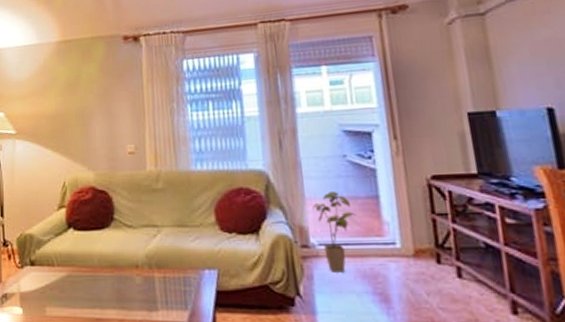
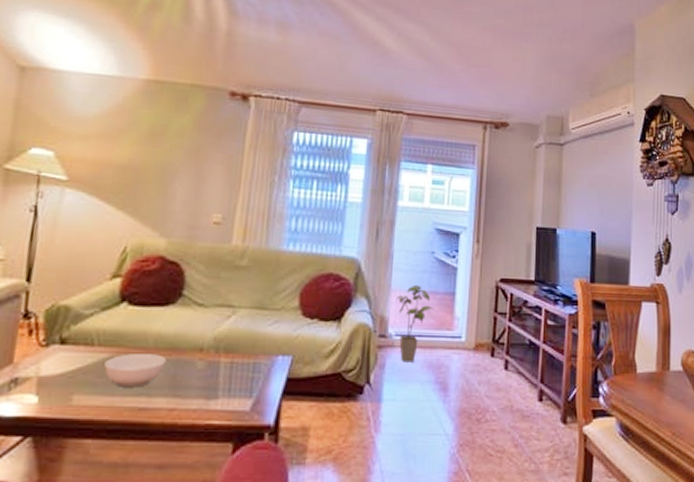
bowl: none [64,272,111,301] -> present [104,354,167,388]

